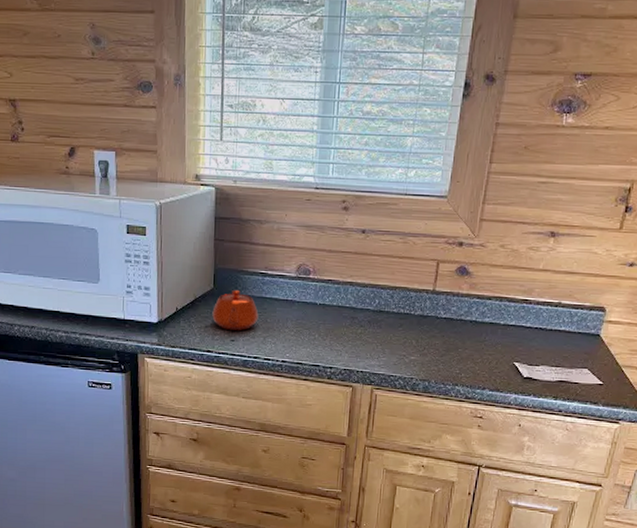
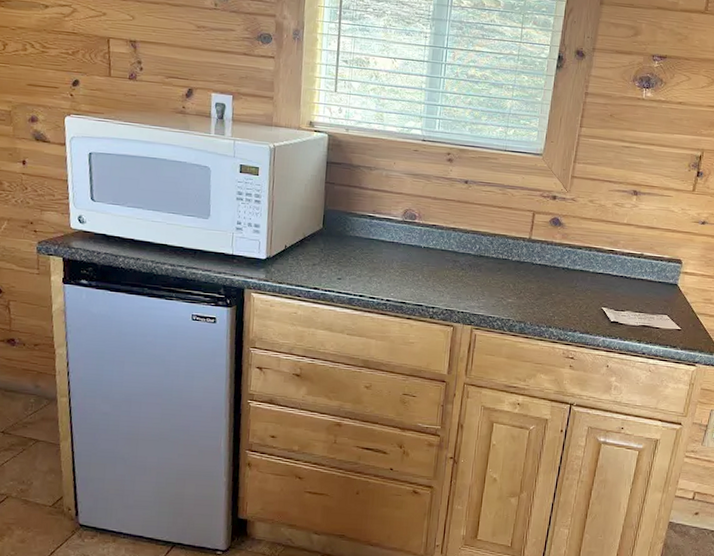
teapot: present [212,289,259,330] -> none [320,230,366,269]

